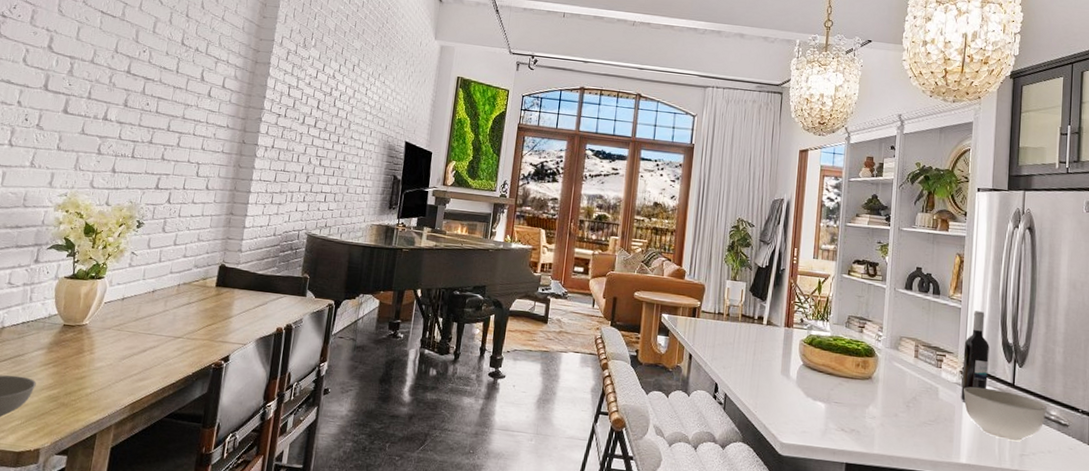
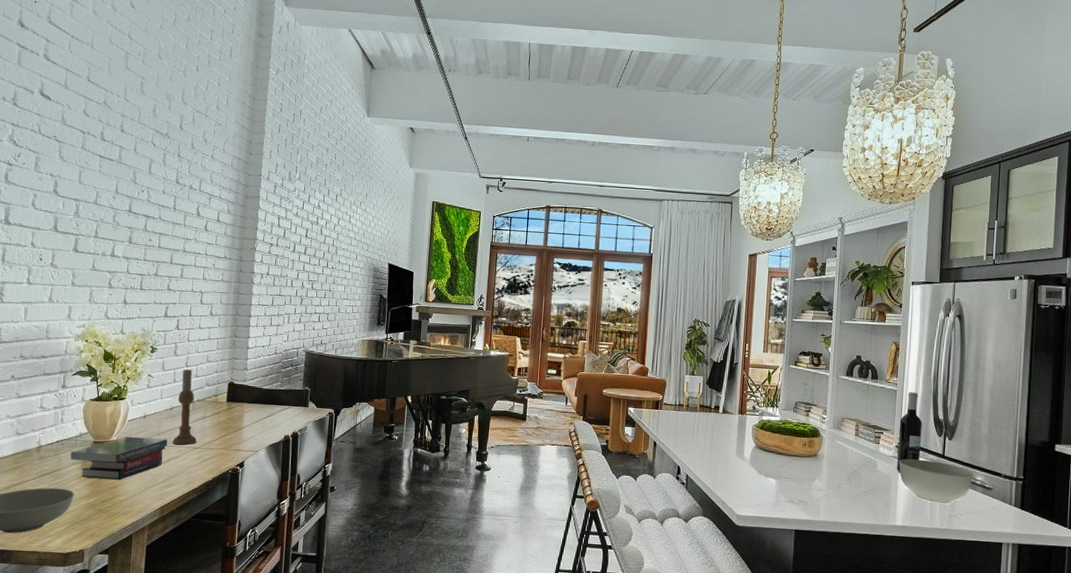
books: none [35,320,147,370] -> present [70,436,168,480]
candlestick: none [151,247,181,333] -> present [172,369,197,445]

